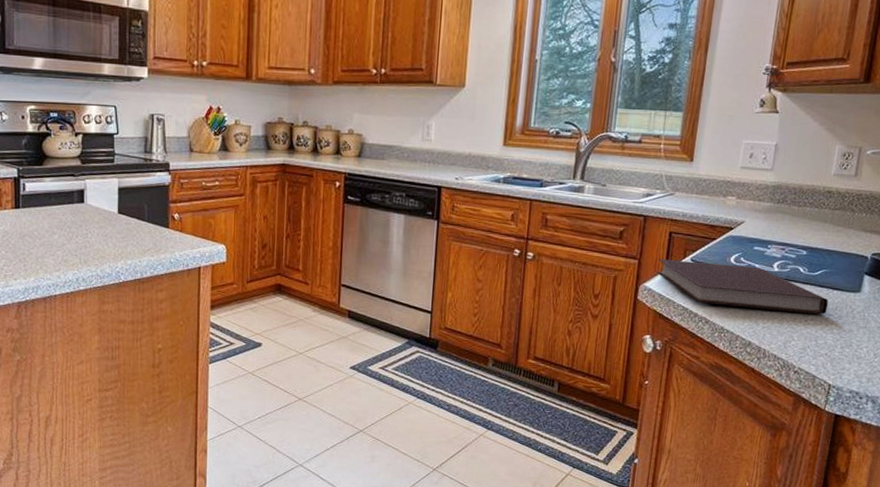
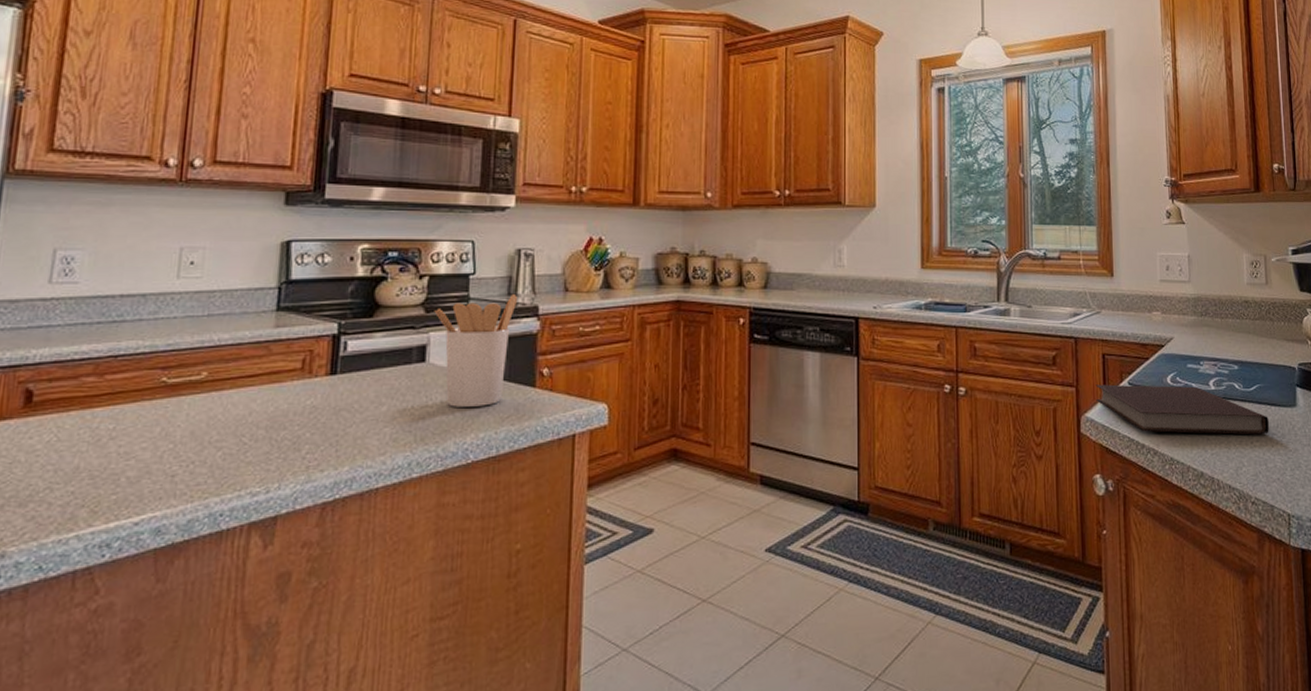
utensil holder: none [88,151,152,240] -> present [434,293,517,407]

